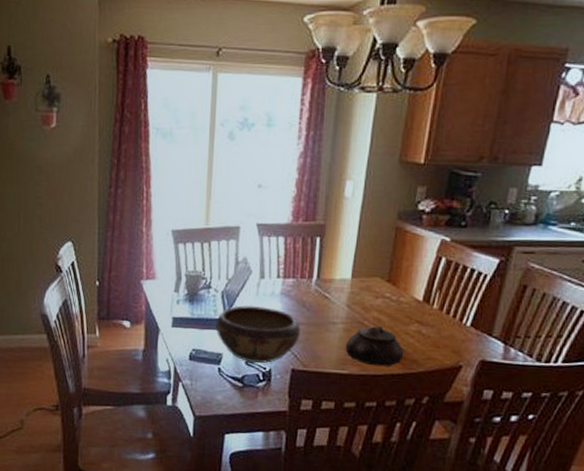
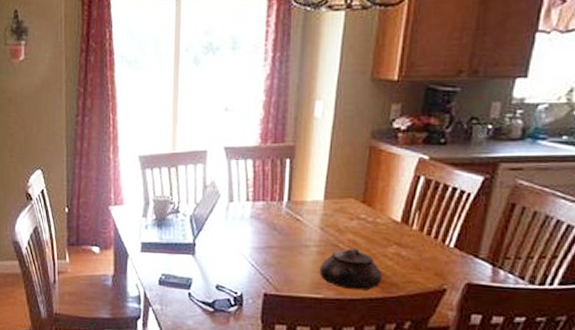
decorative bowl: present [215,305,300,363] -> none [185,229,272,288]

